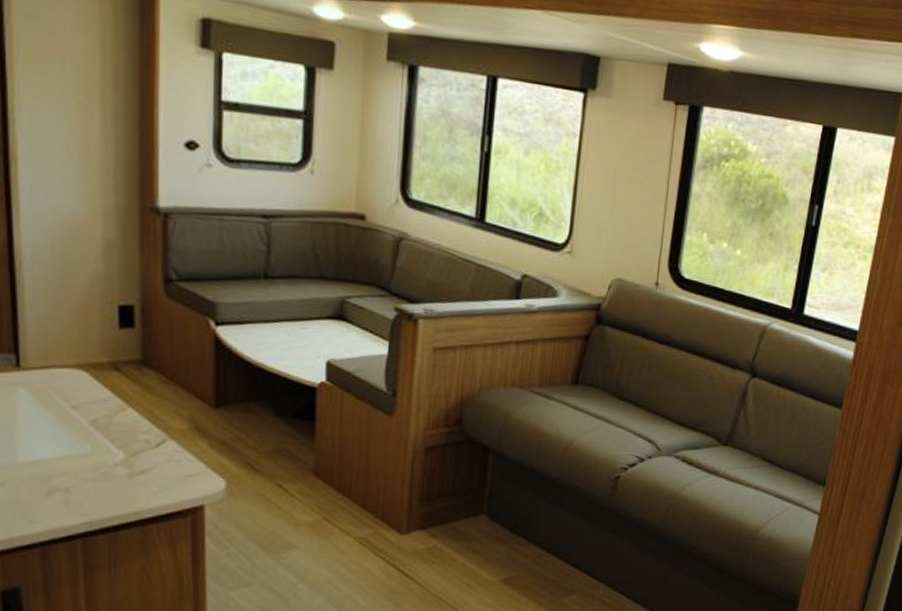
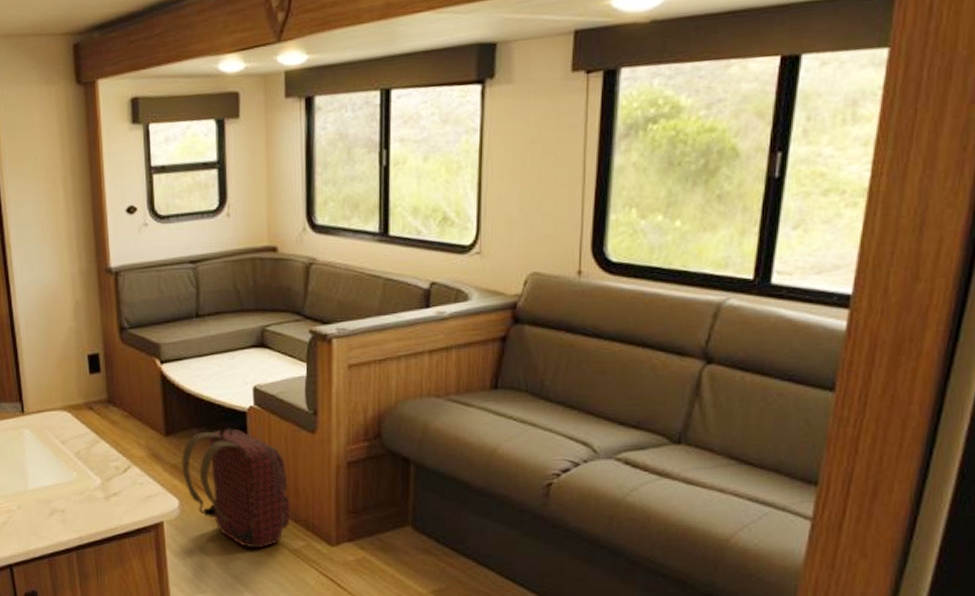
backpack: none [231,404,359,536] -> present [181,428,291,549]

